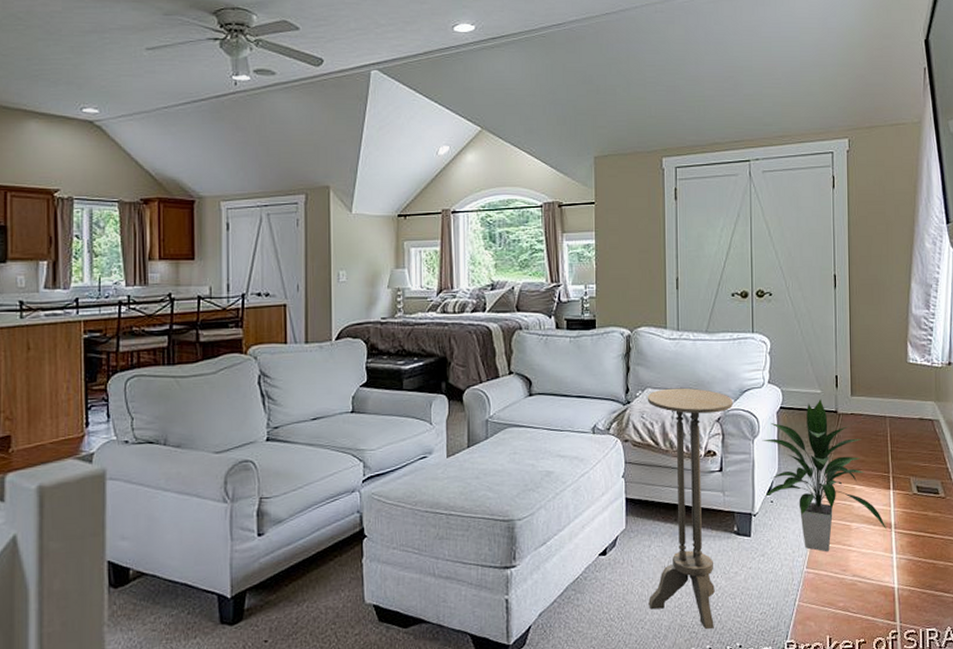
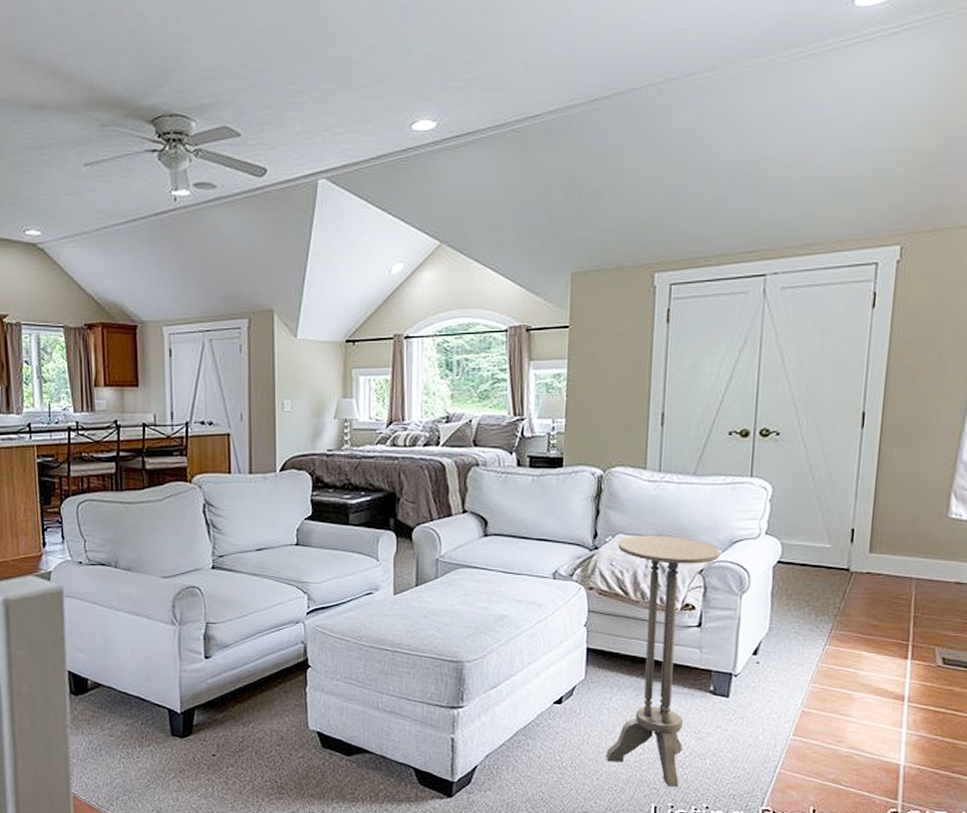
indoor plant: present [762,398,888,552] -> none [749,554,899,721]

